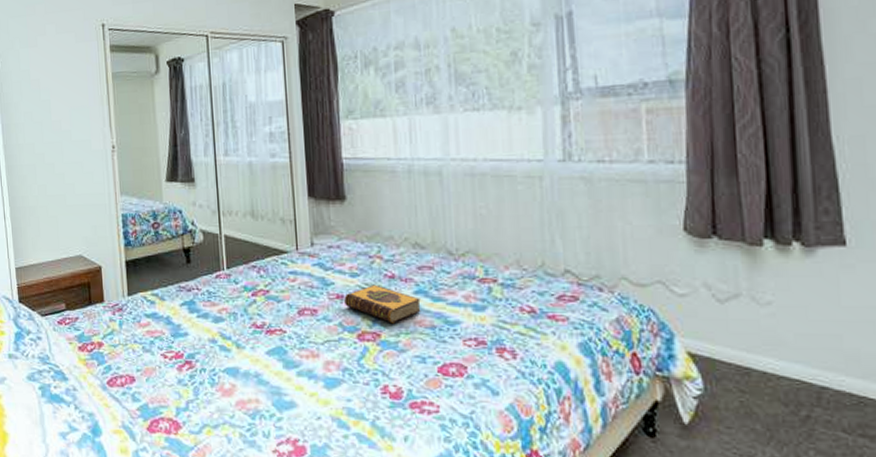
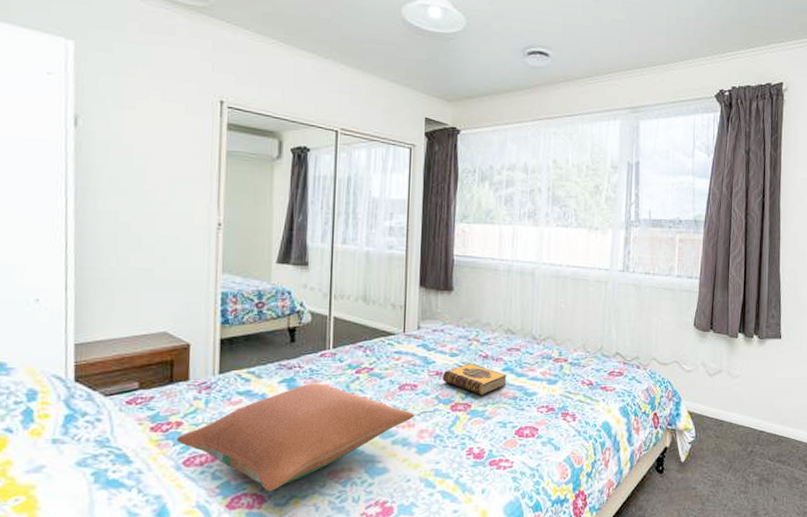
pillow: none [99,307,318,418] -> present [175,384,415,492]

